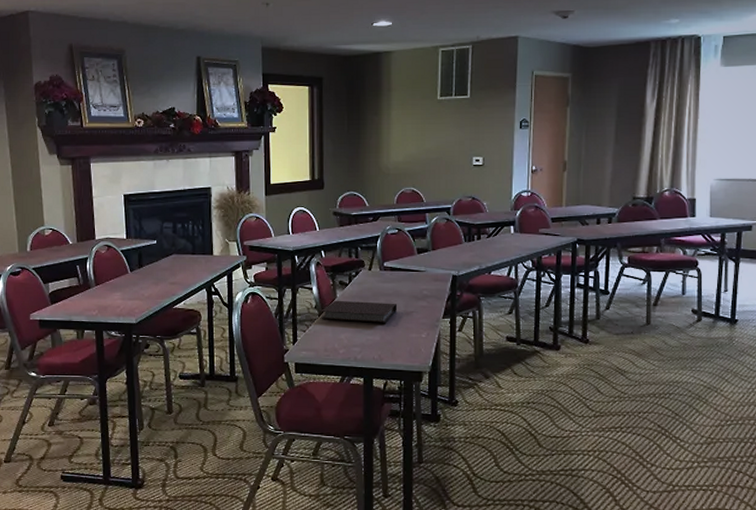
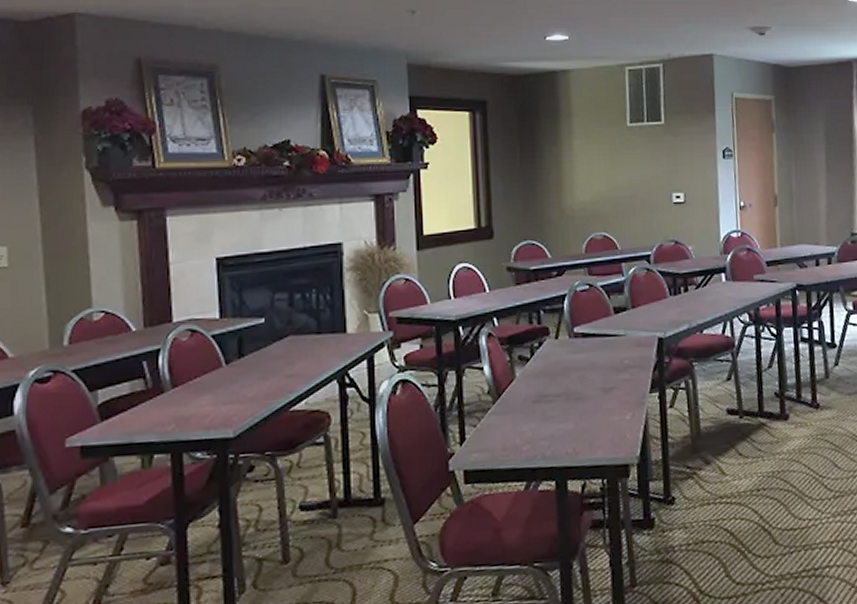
notebook: present [321,300,396,323] -> none [496,378,593,408]

